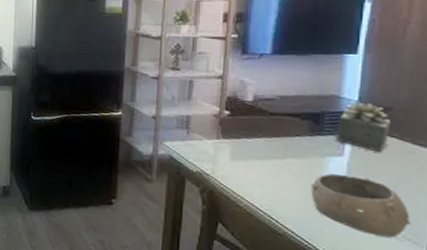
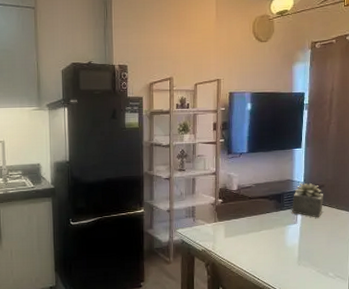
bowl: present [311,173,411,238] -> none [278,237,339,278]

